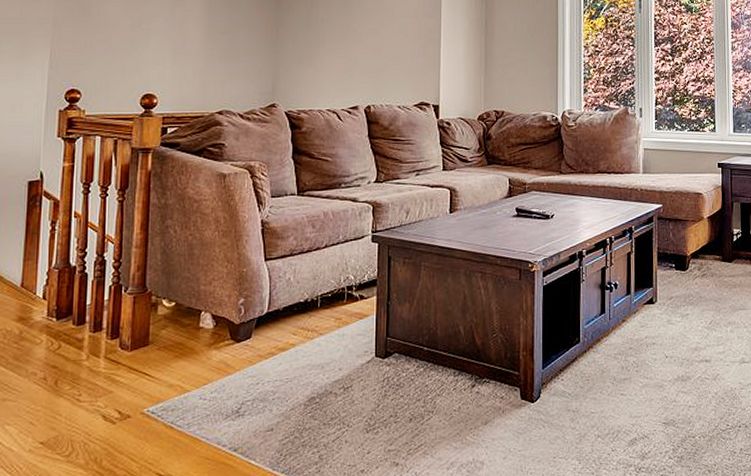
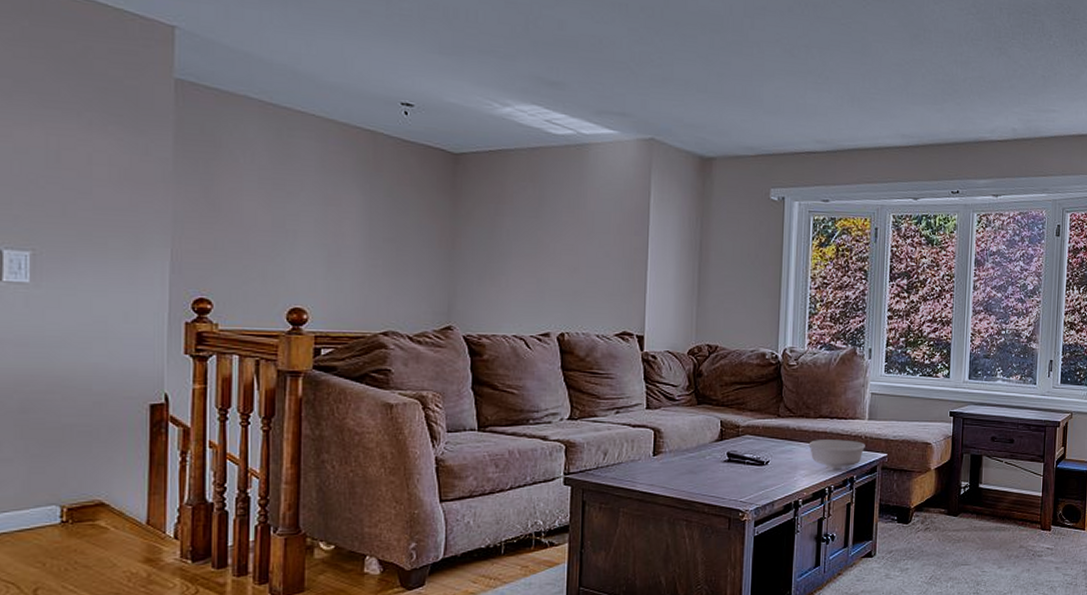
bowl: none [589,193,641,220] -> present [809,440,865,469]

